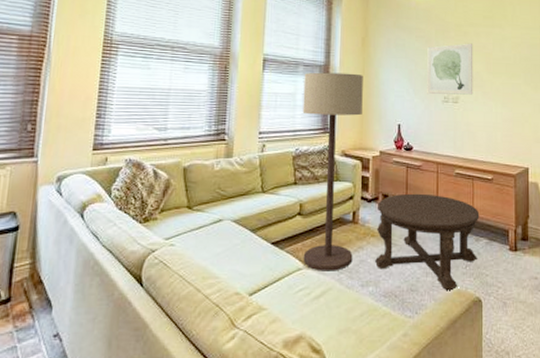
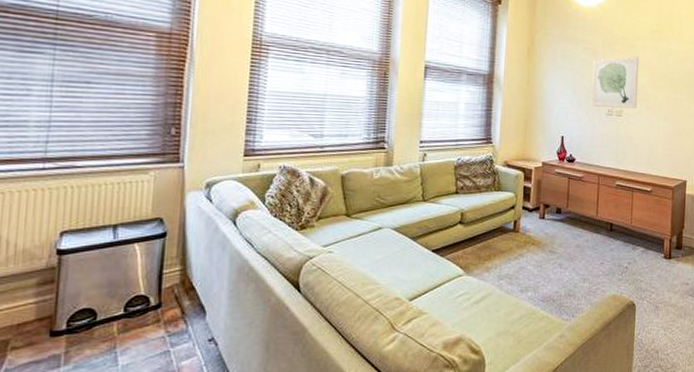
floor lamp: present [302,72,363,271] -> none [463,81,528,278]
coffee table: present [375,193,480,291] -> none [535,203,638,296]

